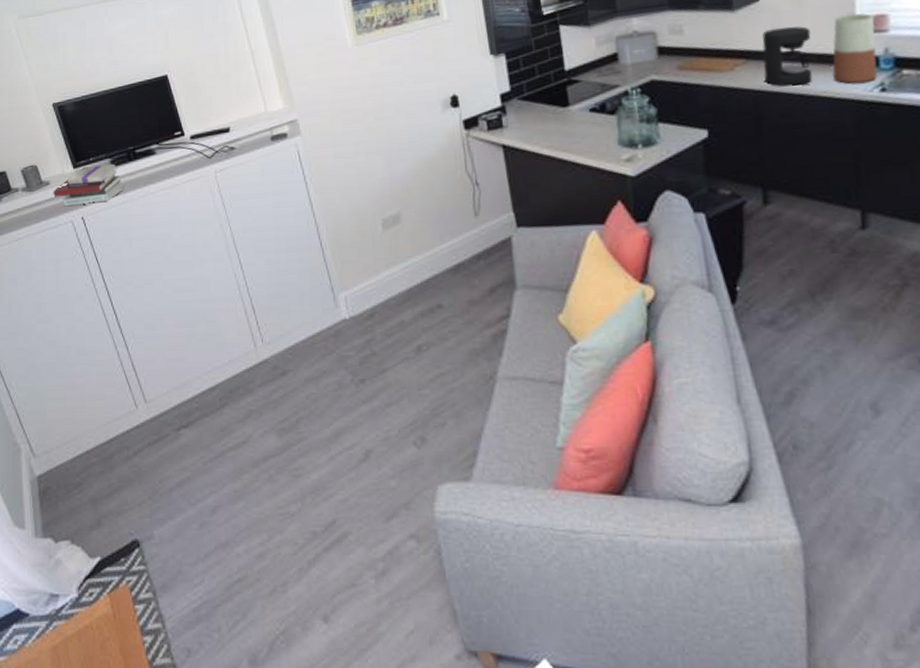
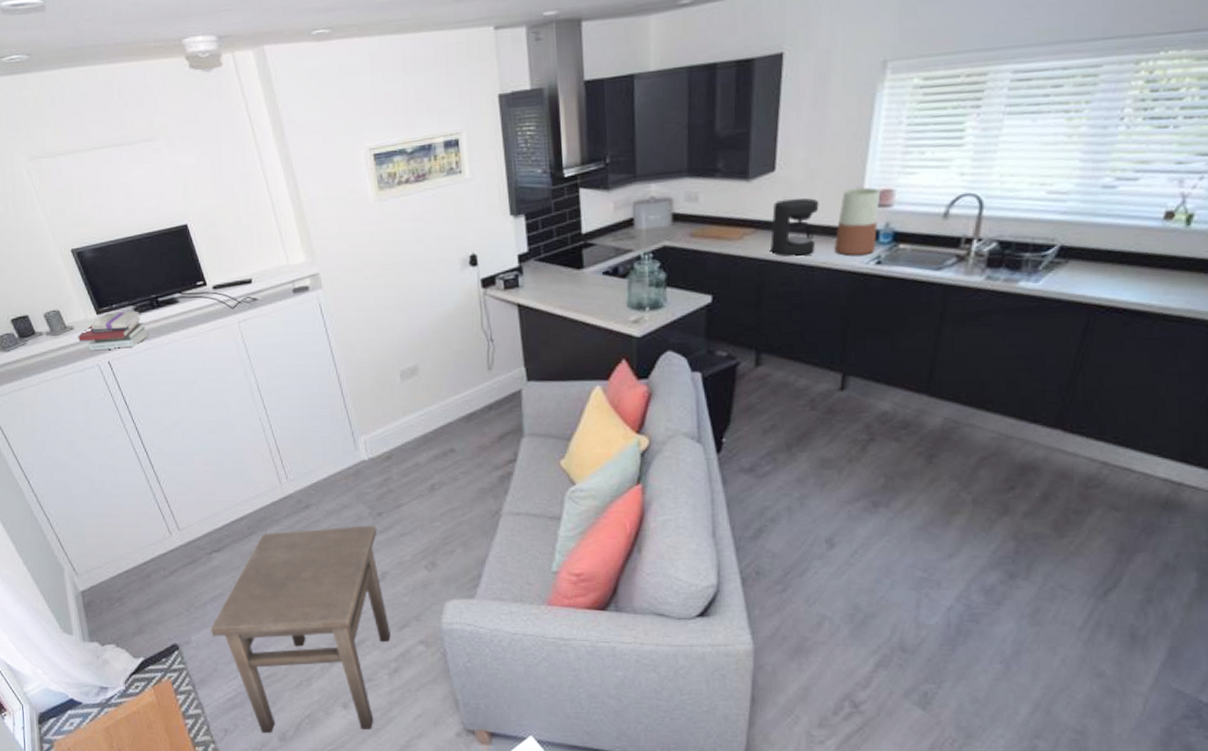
side table: none [174,394,377,656] -> present [209,525,391,734]

